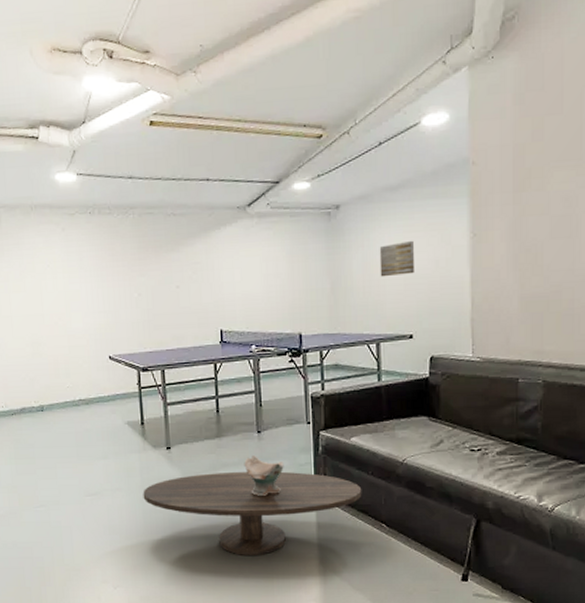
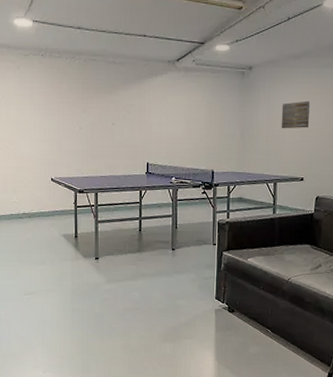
coffee table: present [143,471,362,555] -> none [73,281,254,351]
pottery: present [244,456,284,497] -> none [159,269,192,303]

